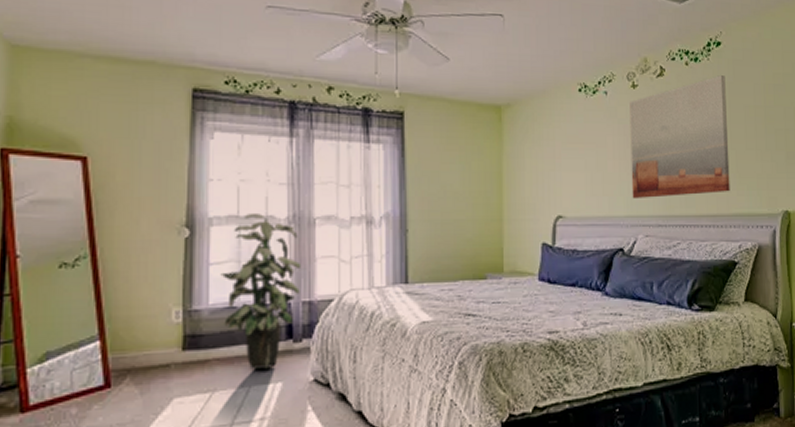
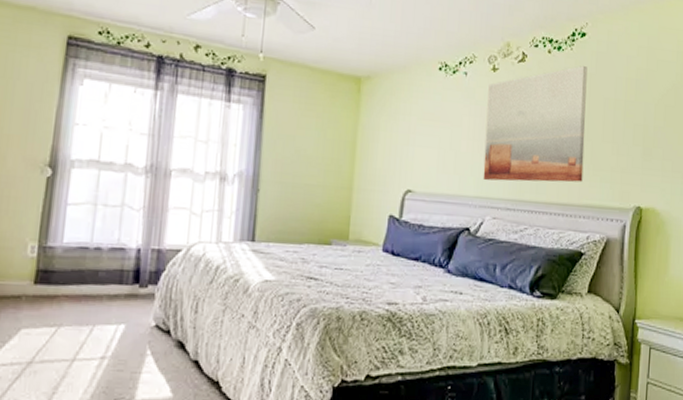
indoor plant: present [220,214,302,370] -> none [75,160,154,310]

